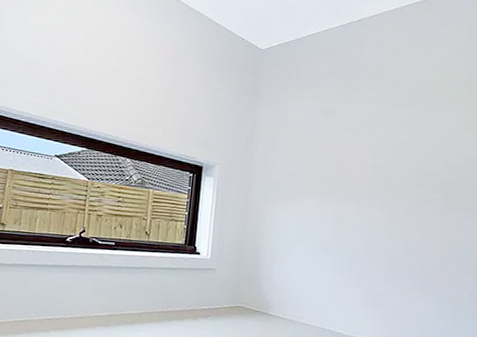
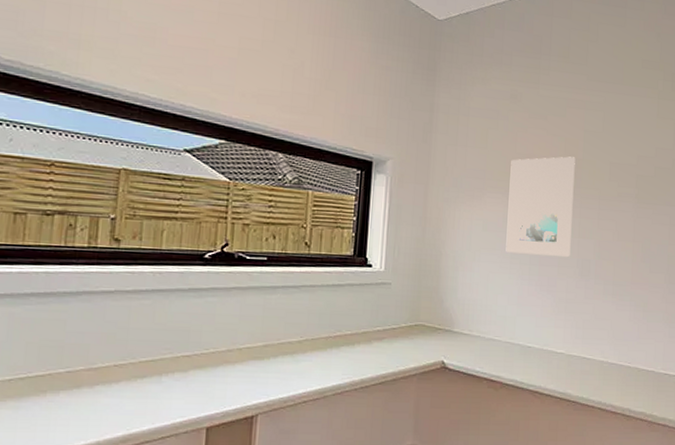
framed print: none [318,164,384,254] -> present [506,156,576,257]

